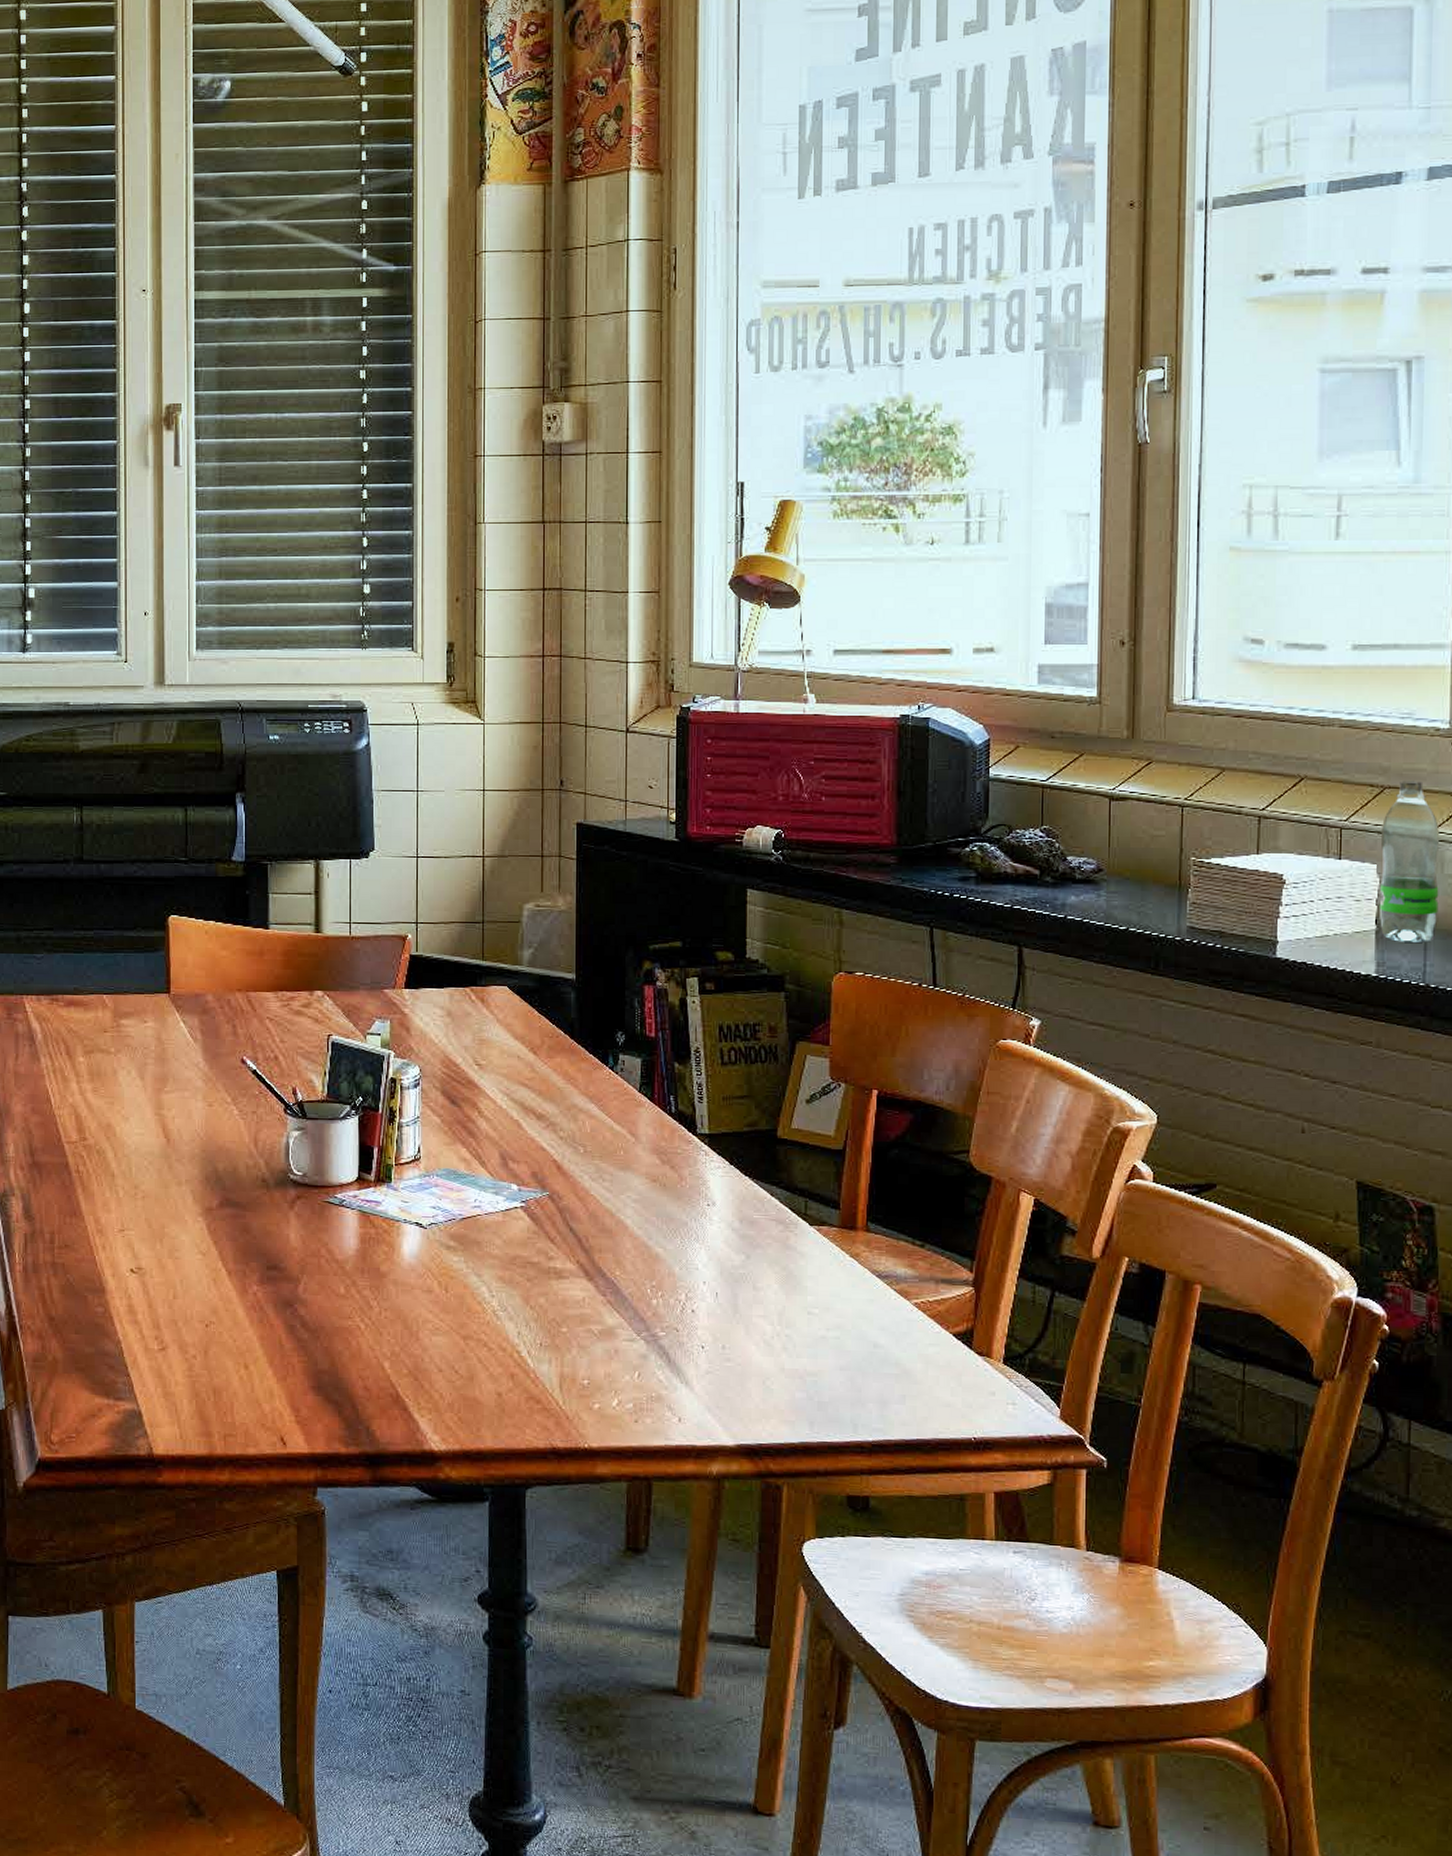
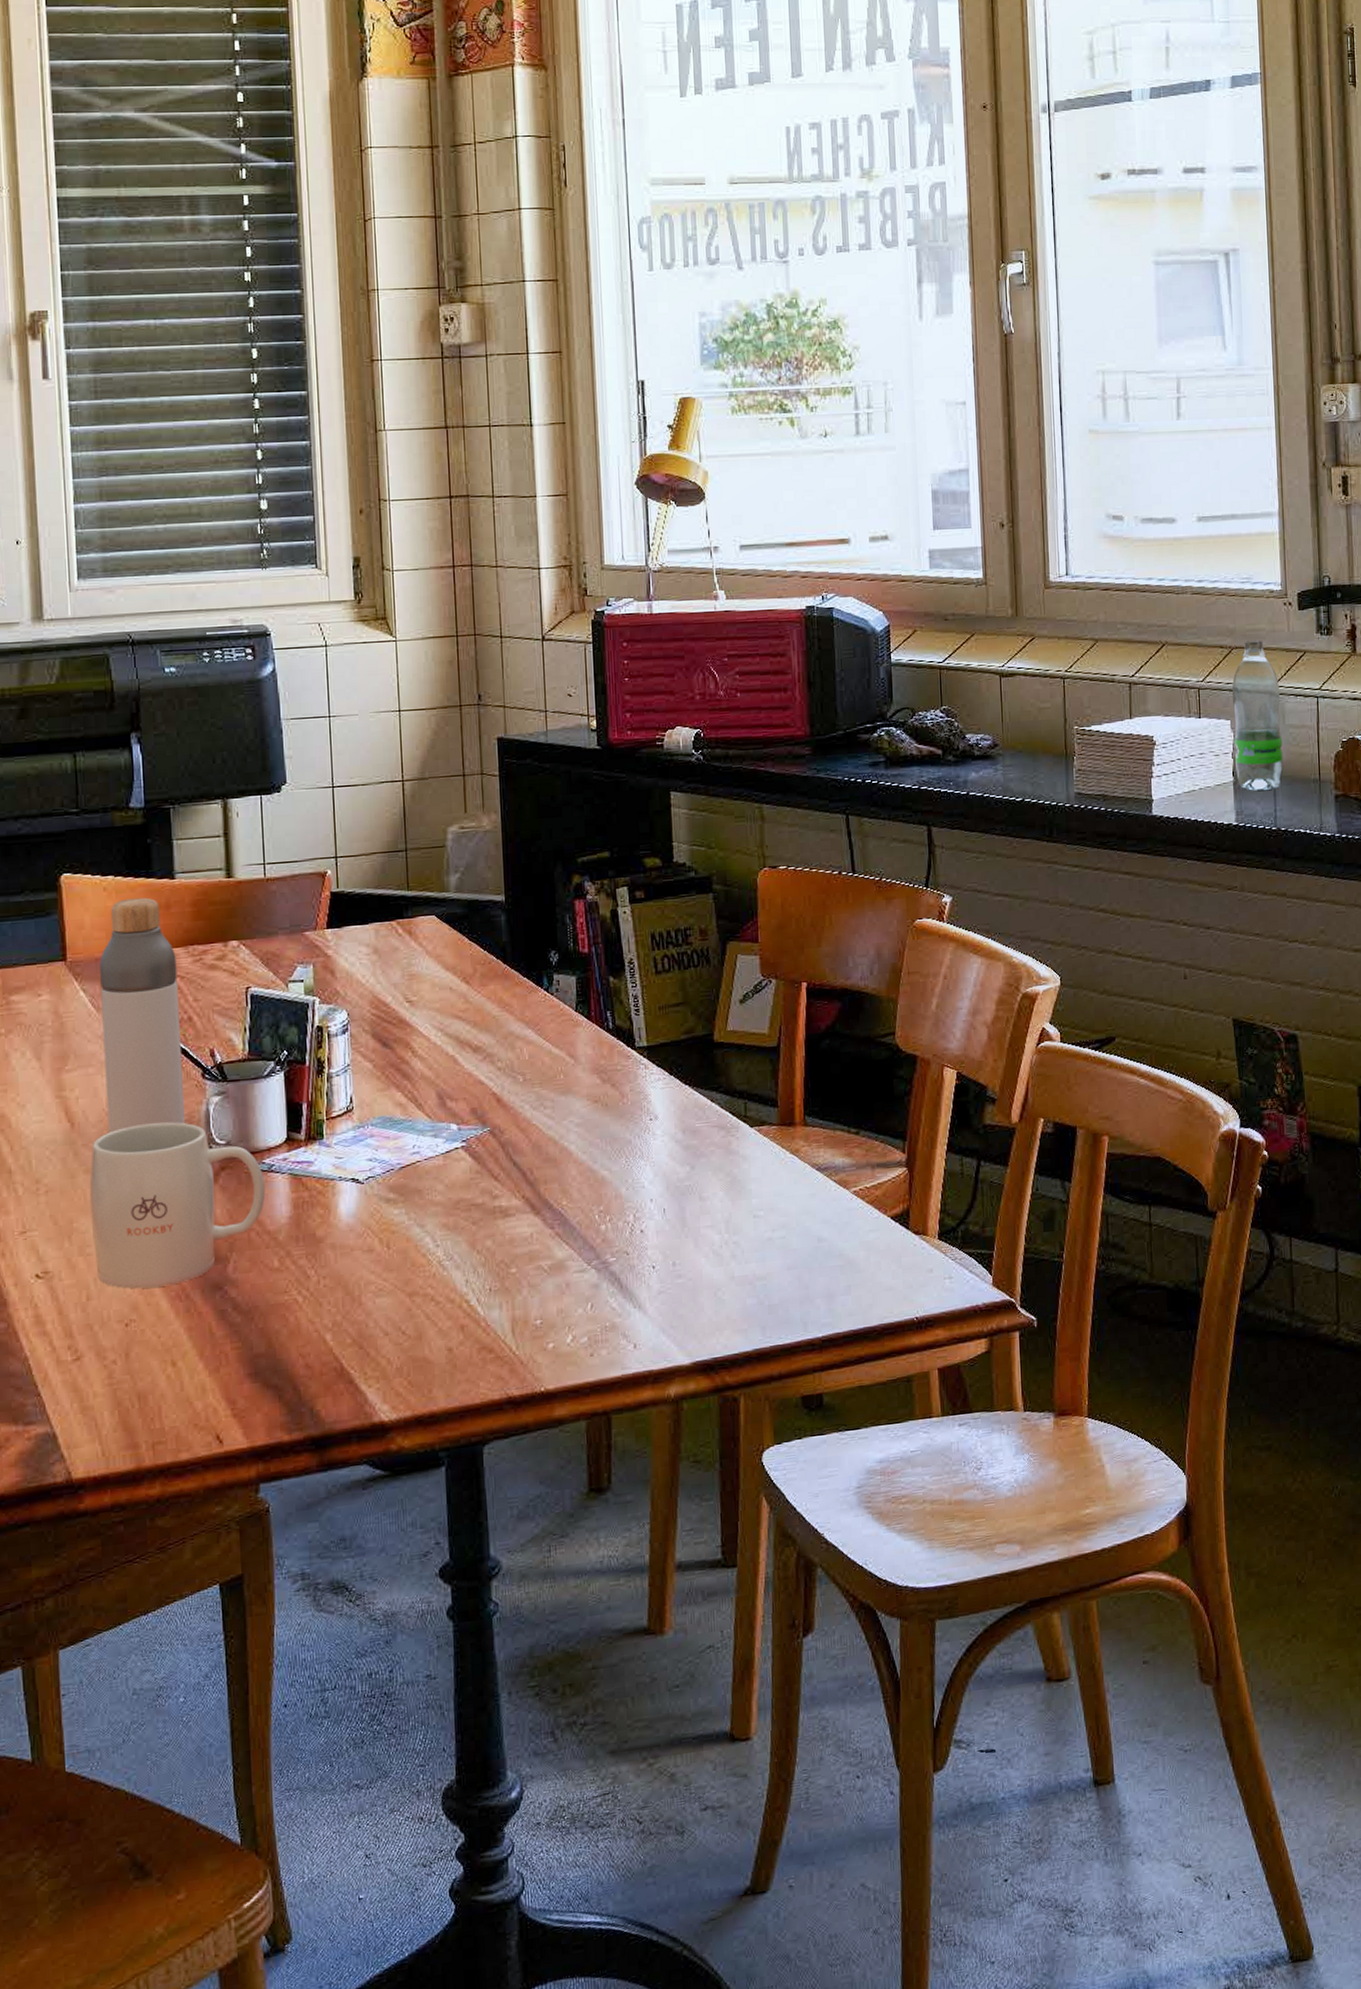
mug: none [180,1148,336,1296] -> present [89,1122,266,1289]
bottle: none [199,943,267,1152] -> present [99,897,185,1133]

